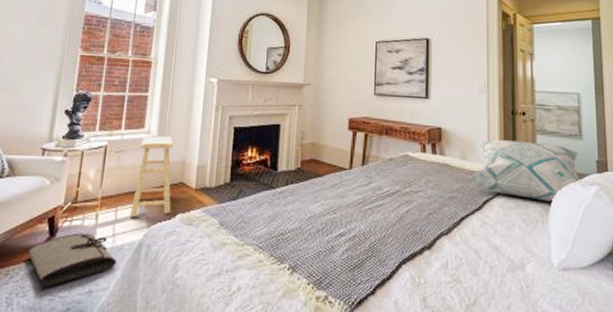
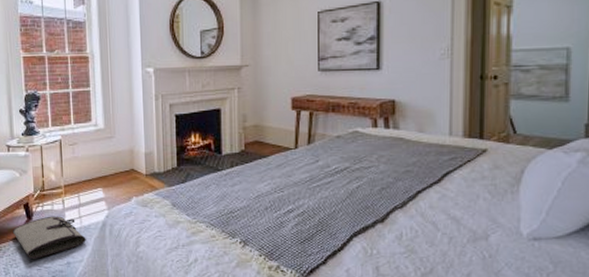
stool: present [129,135,173,217] -> none [90,127,127,201]
decorative pillow: present [469,140,582,203] -> none [427,108,564,172]

